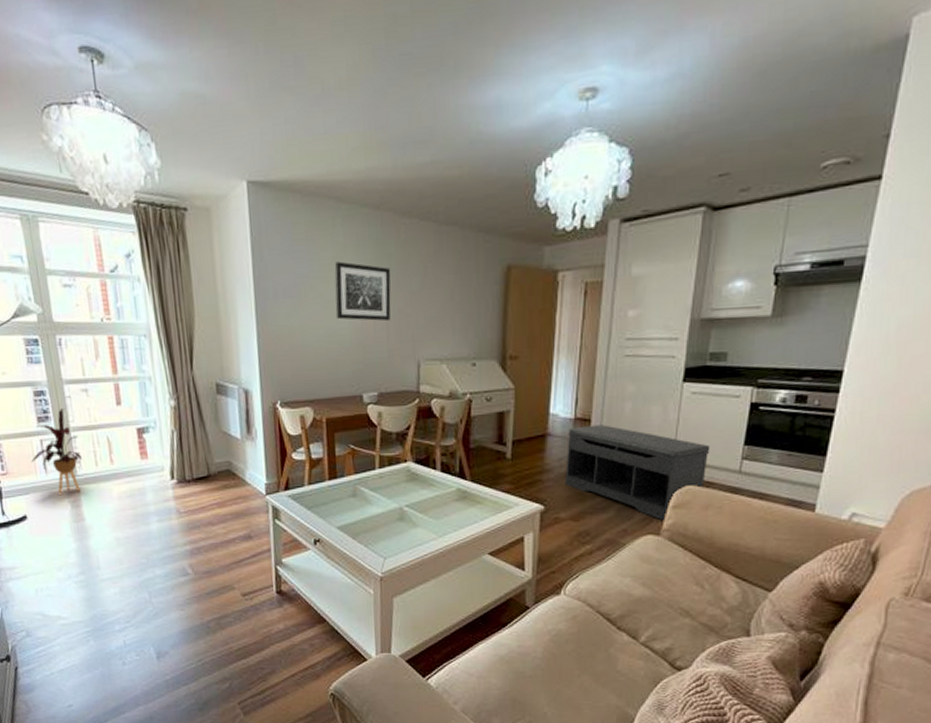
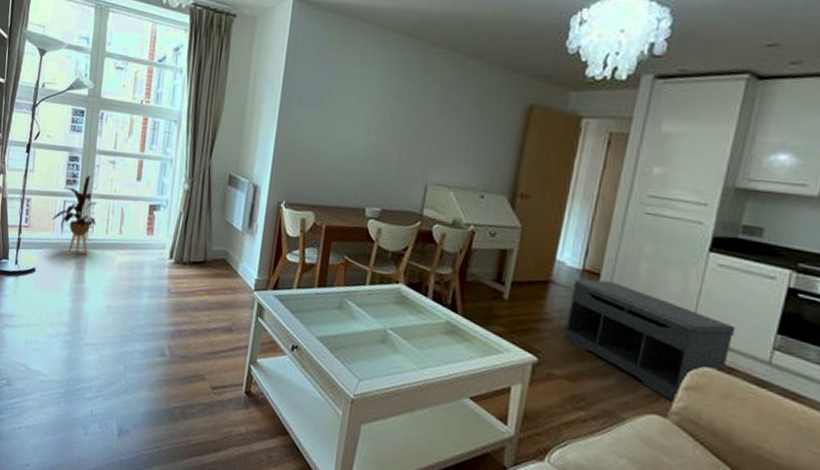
wall art: present [334,261,391,322] -> none [352,79,413,142]

